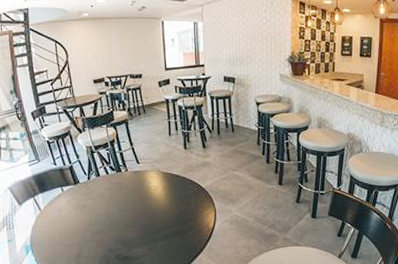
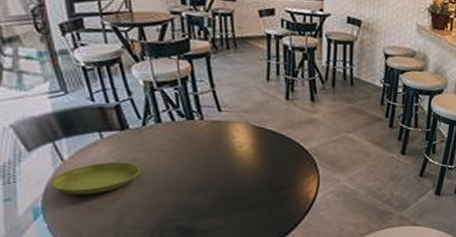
saucer: none [34,208,90,235] -> present [50,161,141,195]

